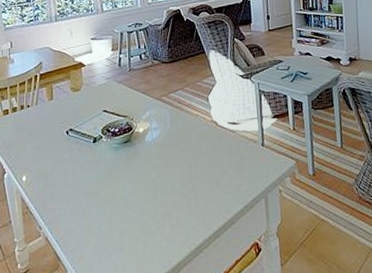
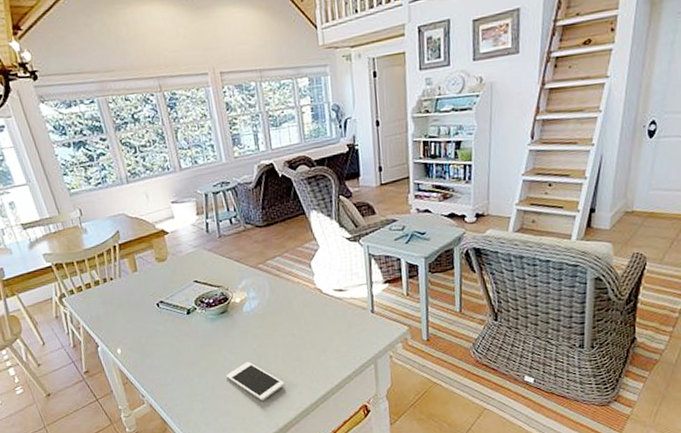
cell phone: none [124,192,180,235] -> present [226,361,285,401]

